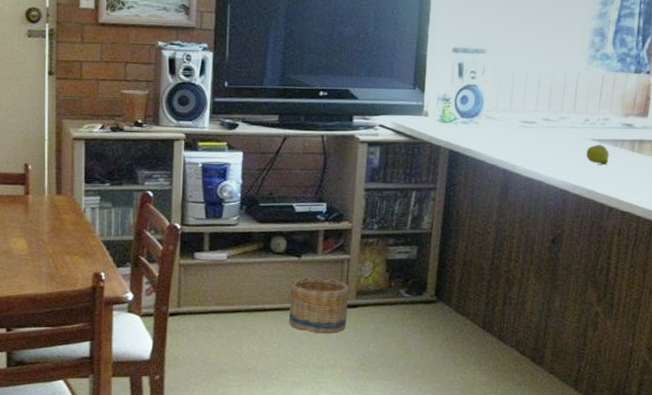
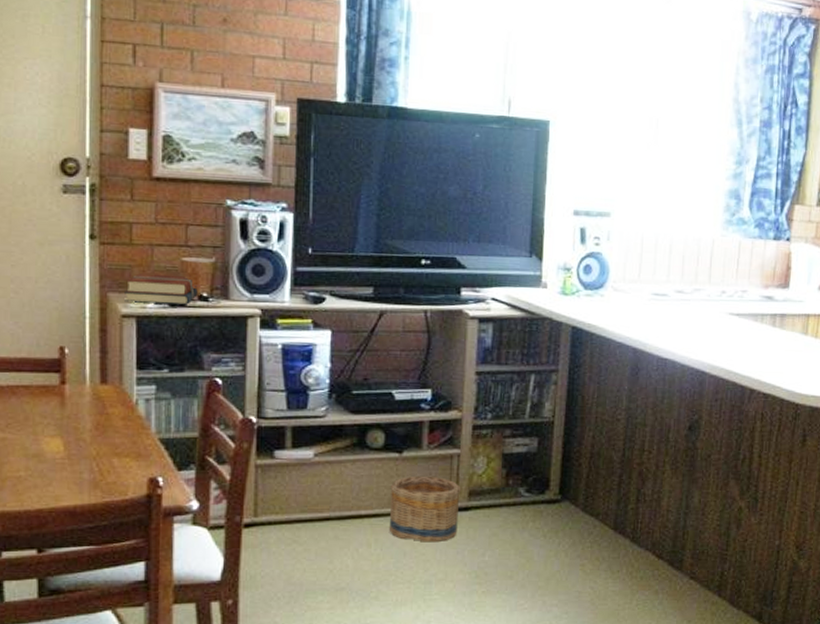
books: none [75,103,134,130] -> present [124,273,198,305]
fruit: present [586,144,609,166] -> none [723,319,749,344]

